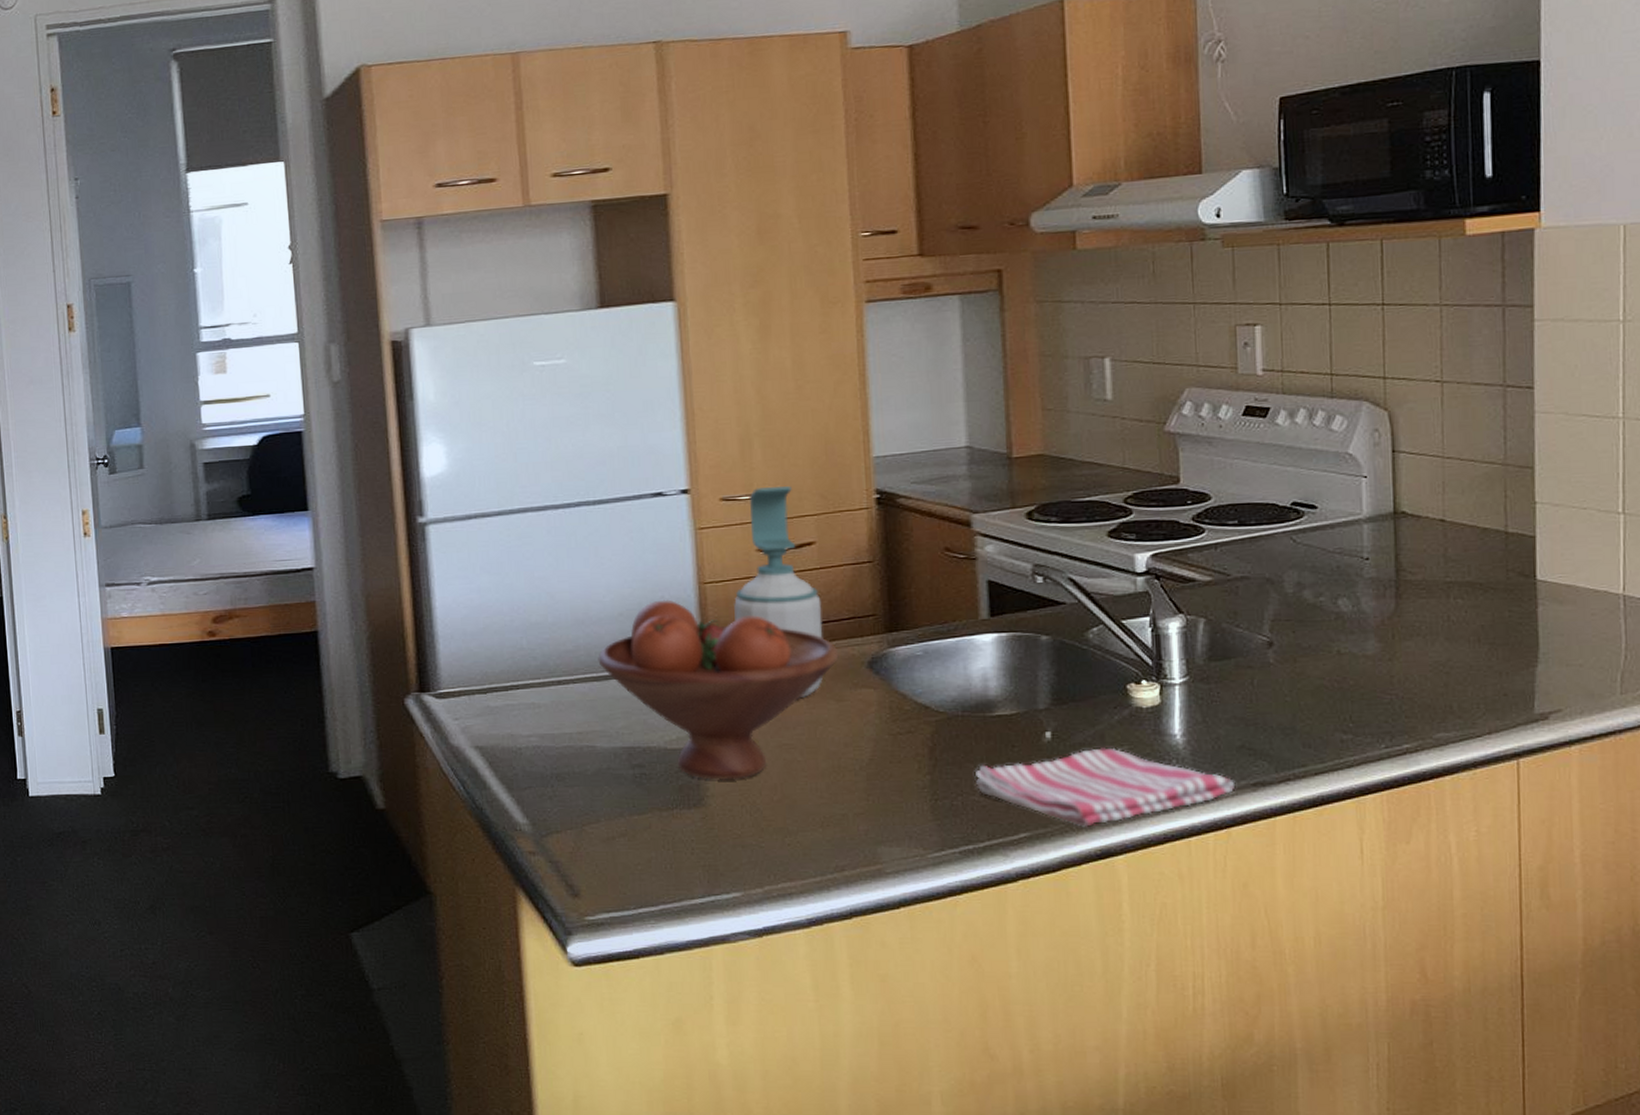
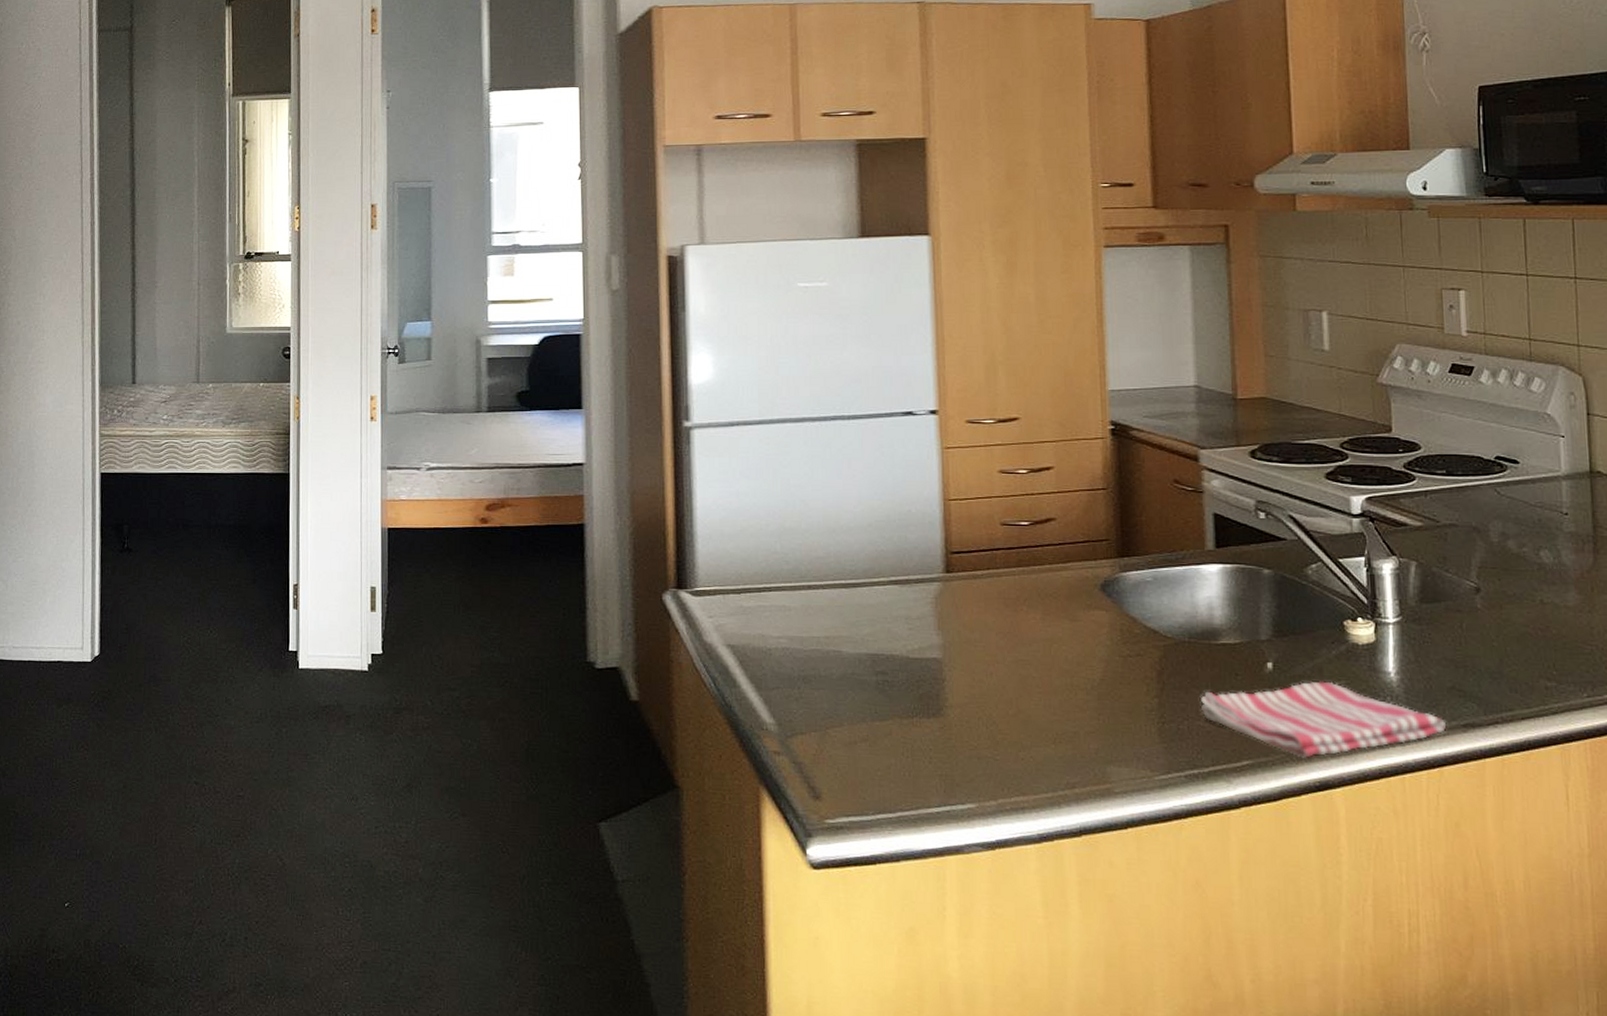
fruit bowl: present [598,599,841,780] -> none [847,513,1075,692]
soap bottle: present [734,486,823,697] -> none [976,413,1059,615]

